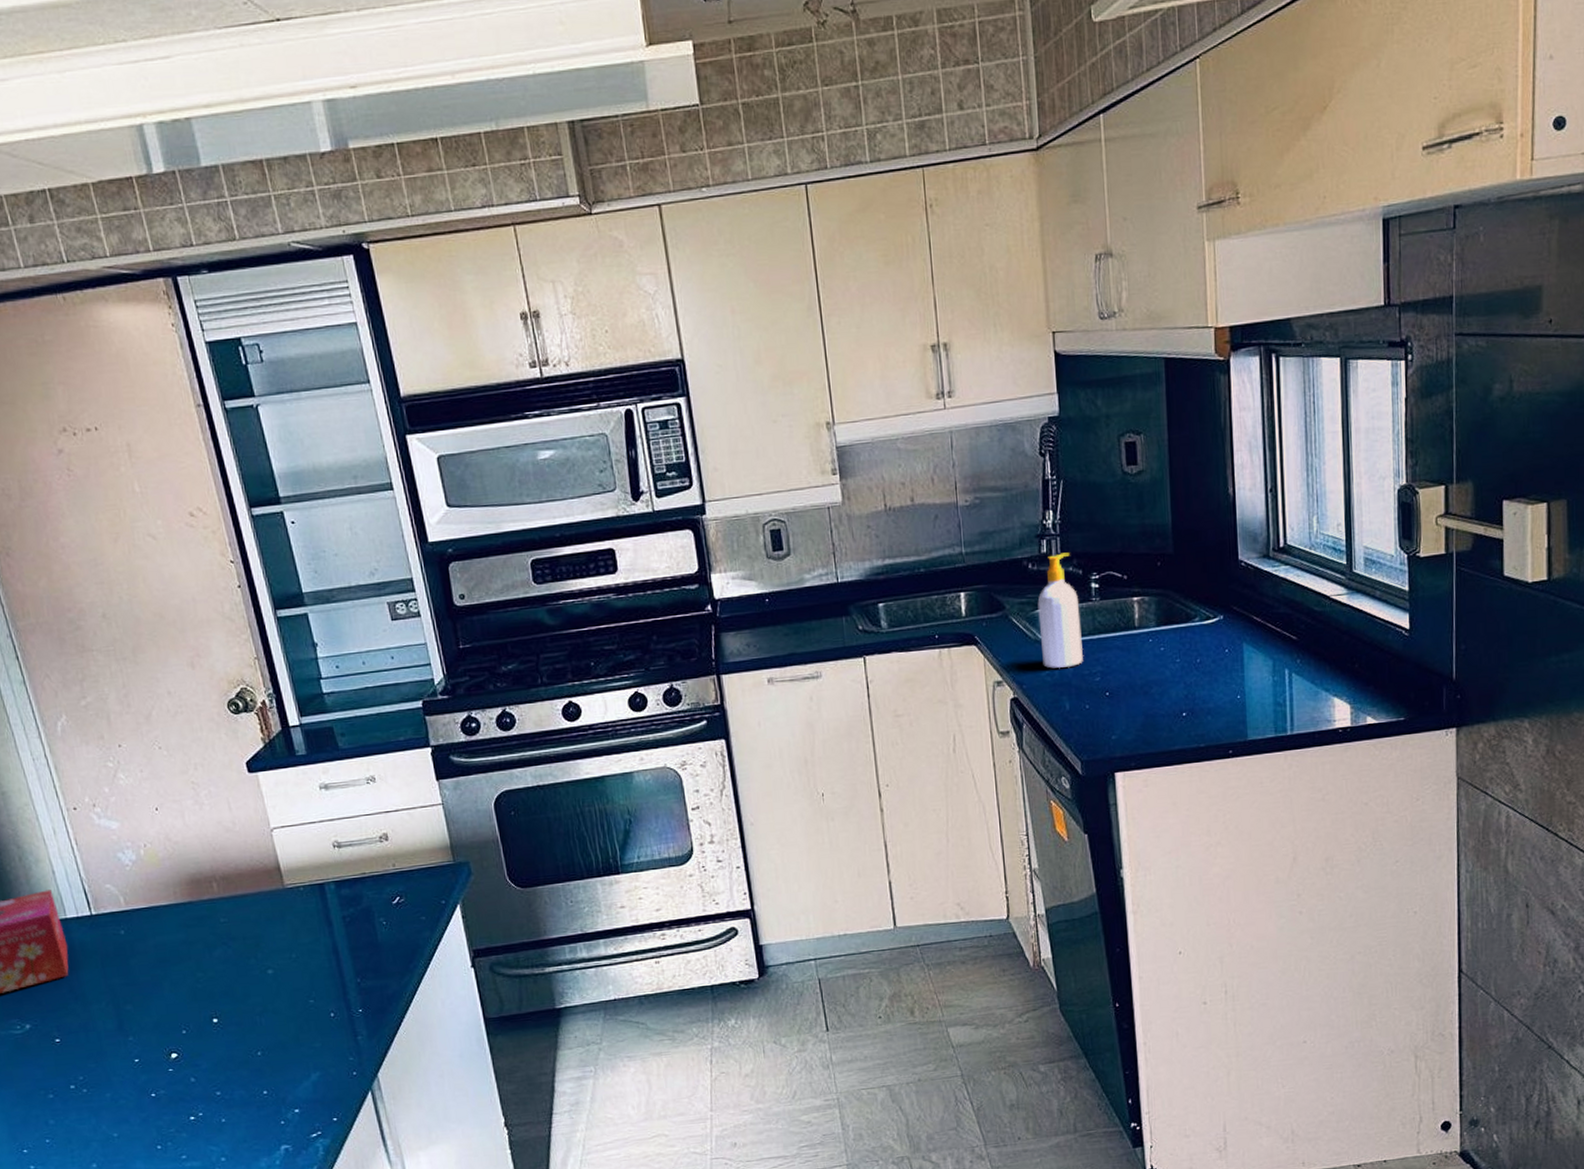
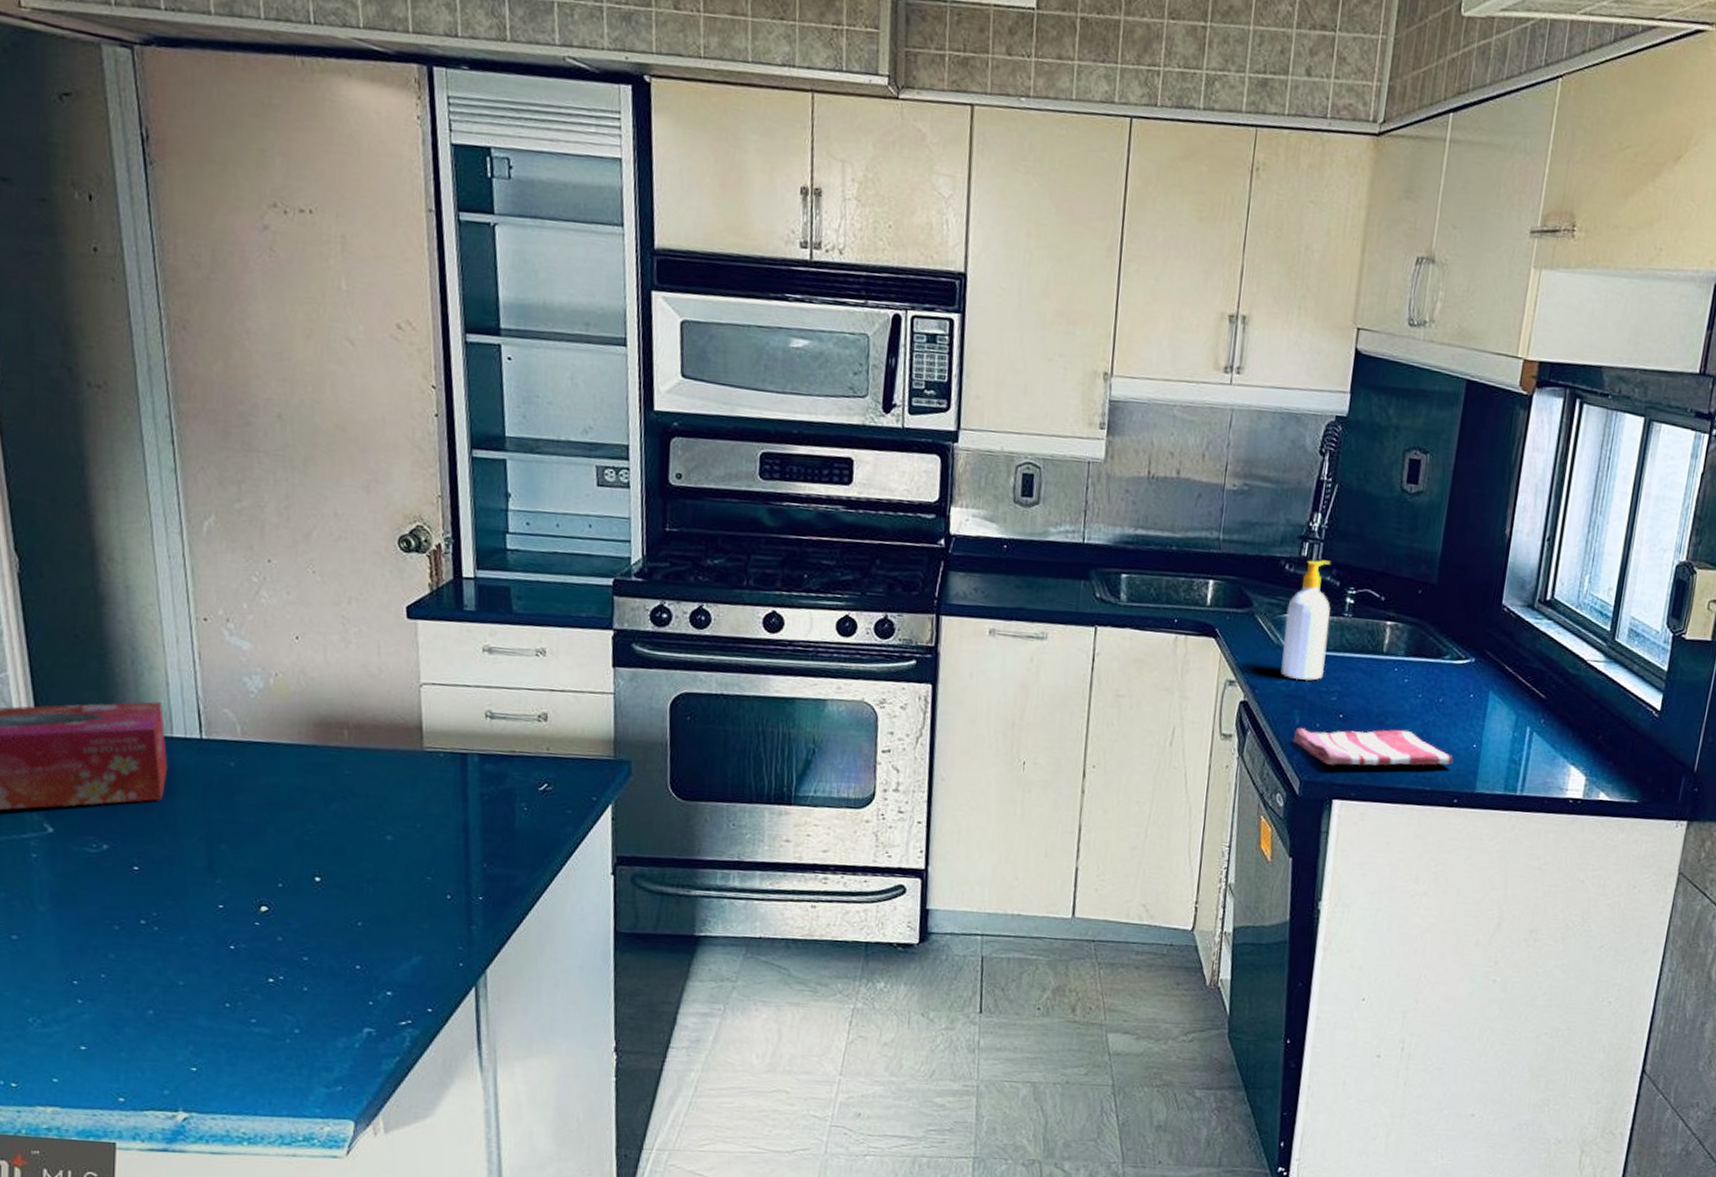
dish towel: none [1066,694,1221,741] -> present [1292,728,1453,766]

